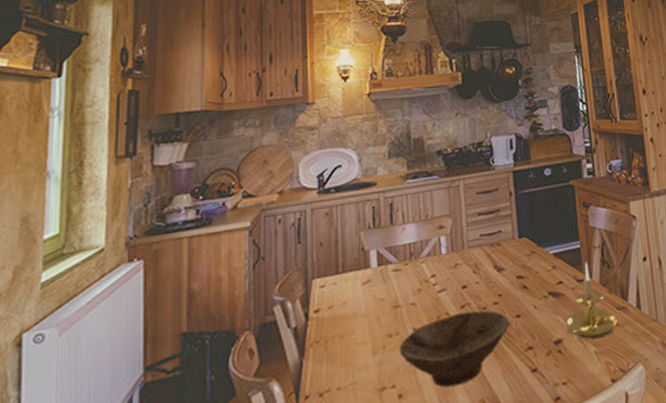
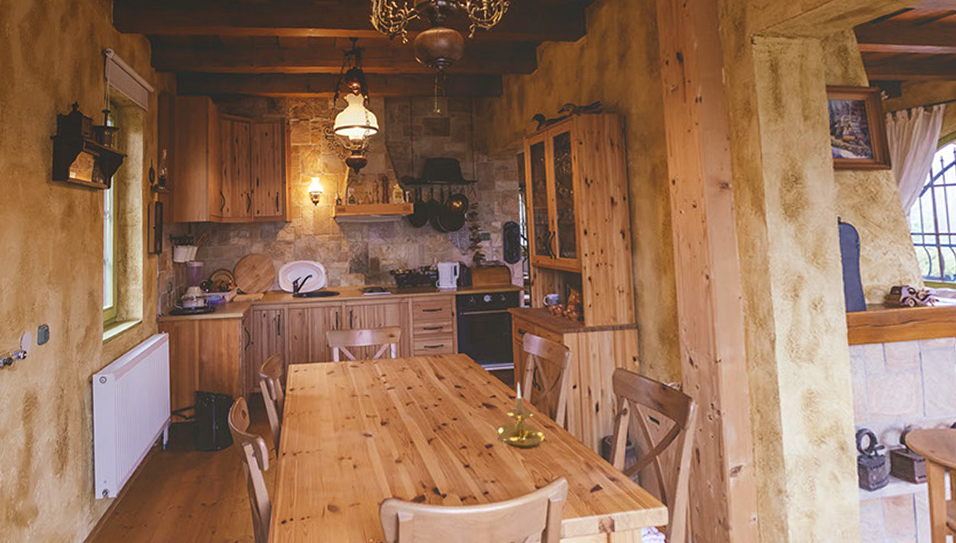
bowl: present [399,310,509,388] -> none [355,409,447,467]

